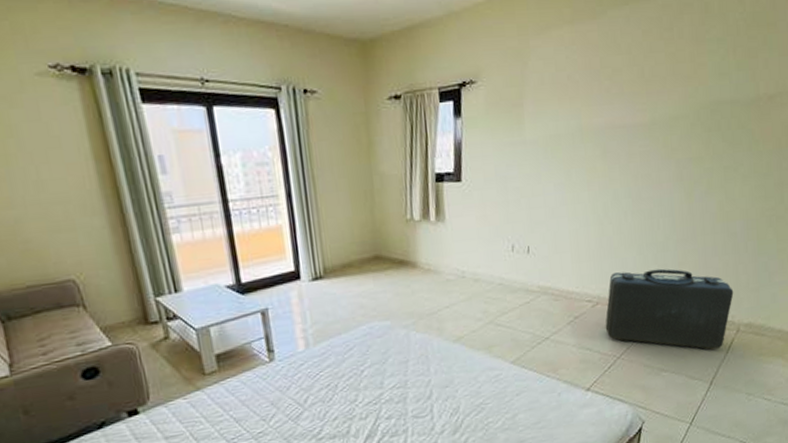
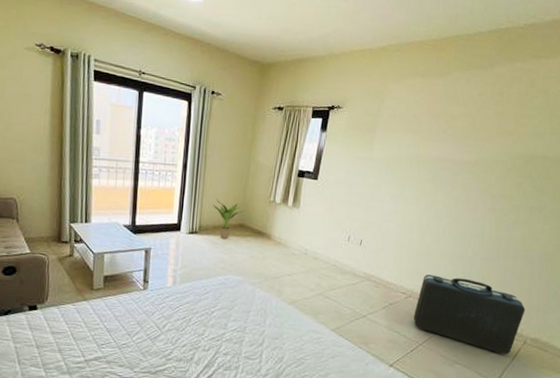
potted plant: none [336,229,377,279] -> present [213,198,245,239]

